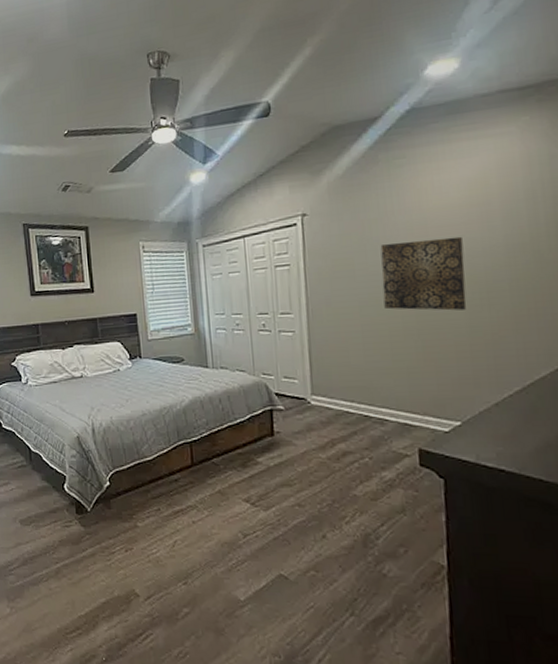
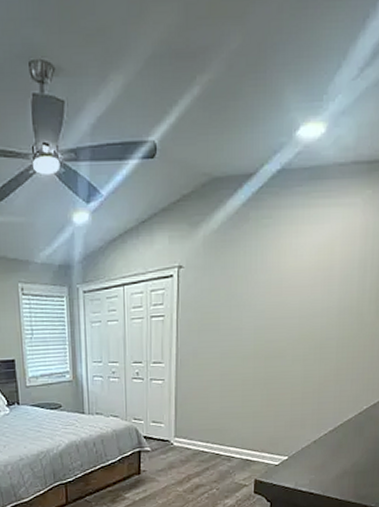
wall art: present [380,236,467,311] -> none [241,297,308,363]

